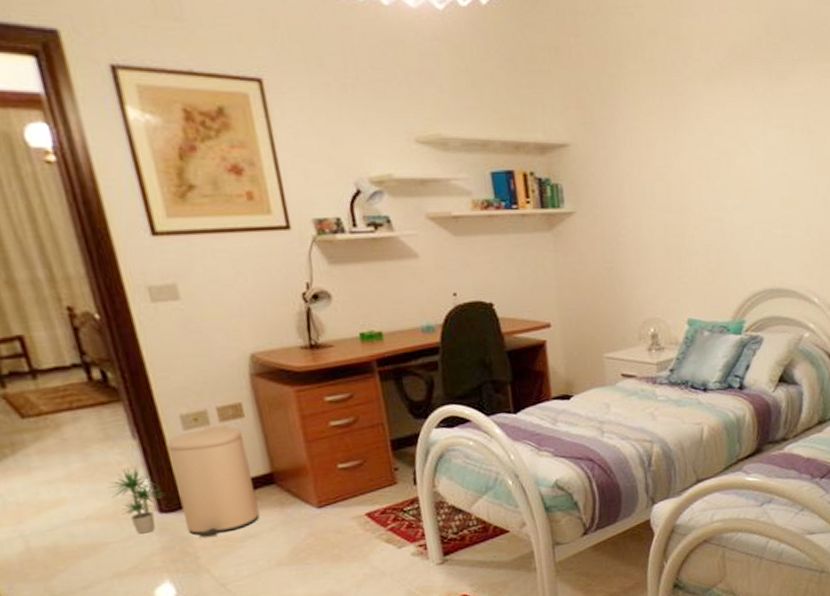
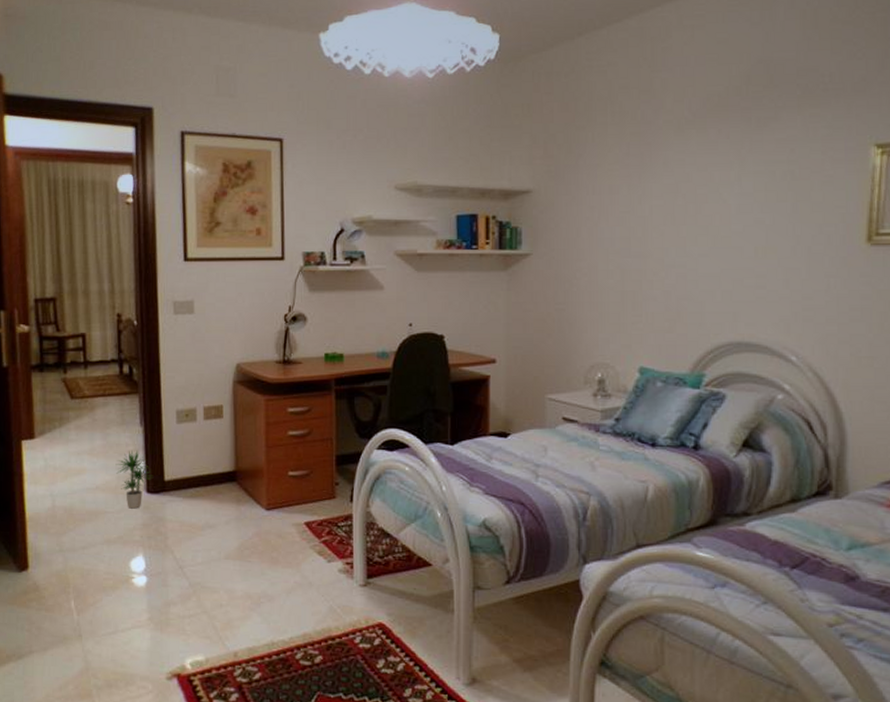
pedal bin: present [165,425,260,538] -> none [162,423,220,521]

